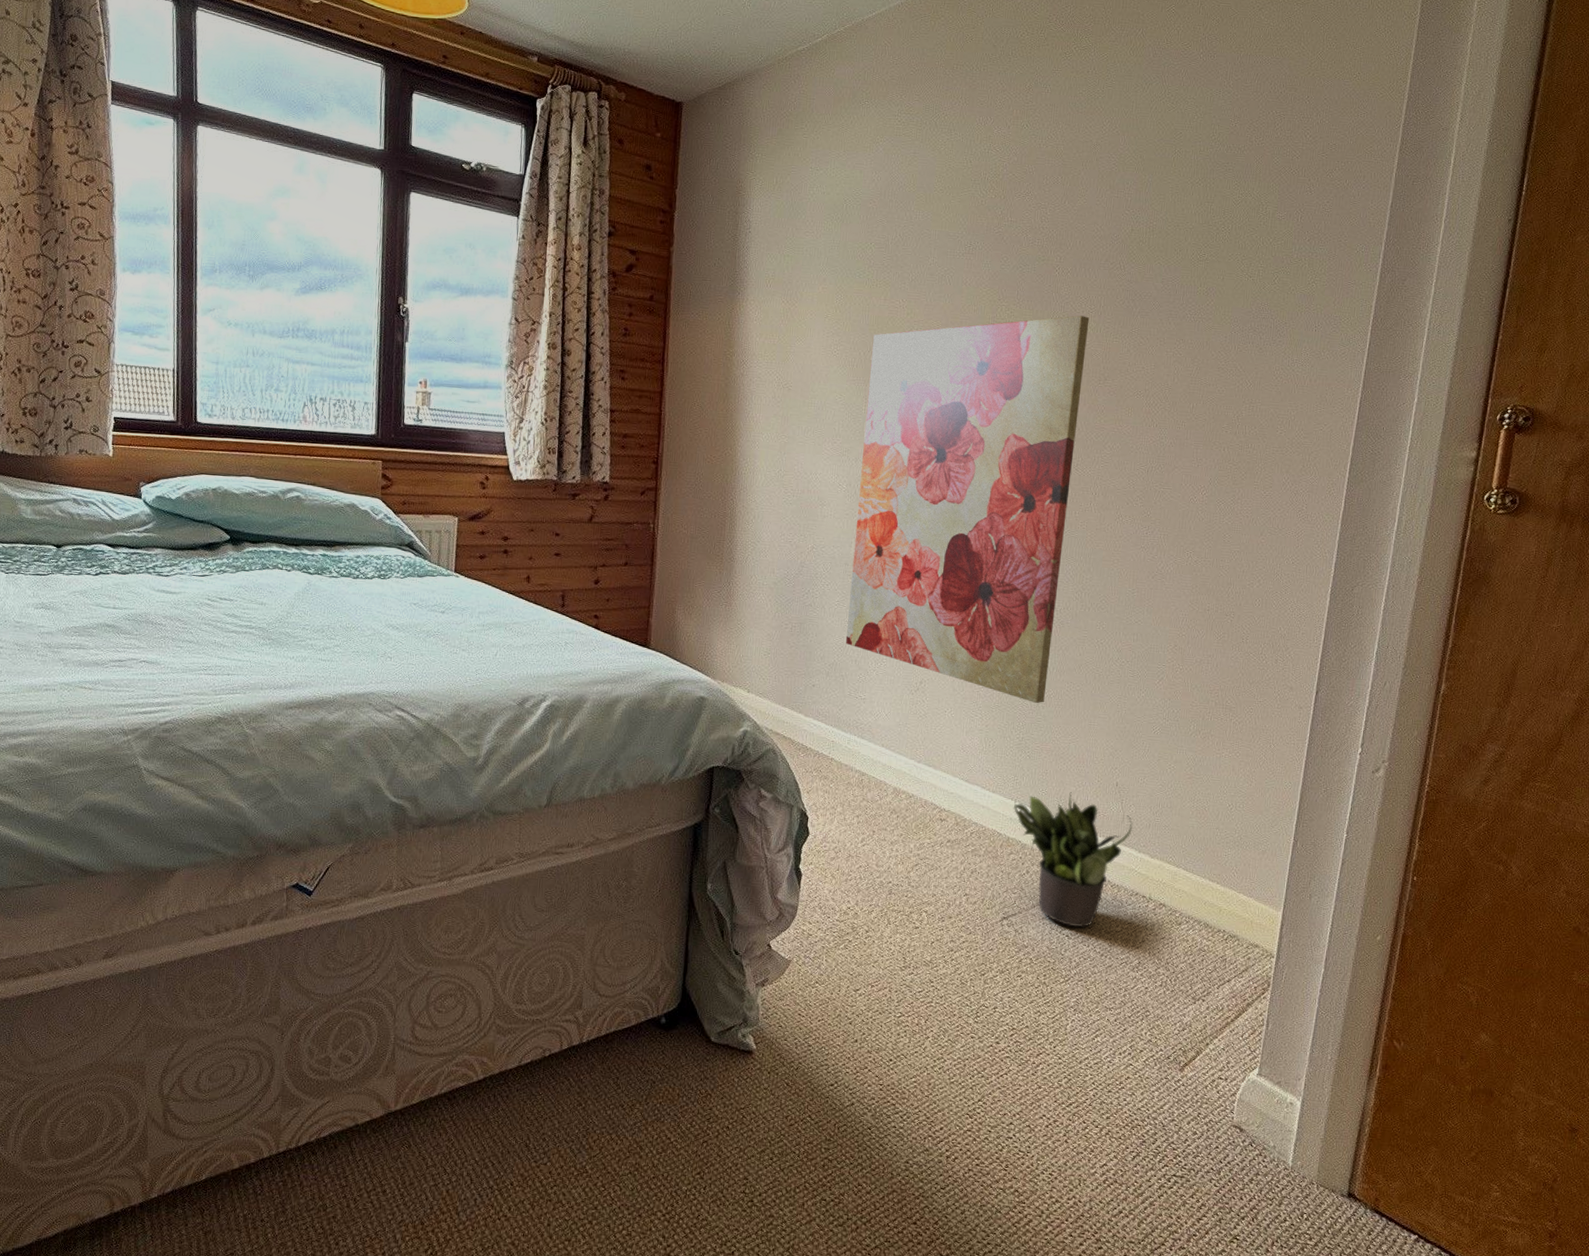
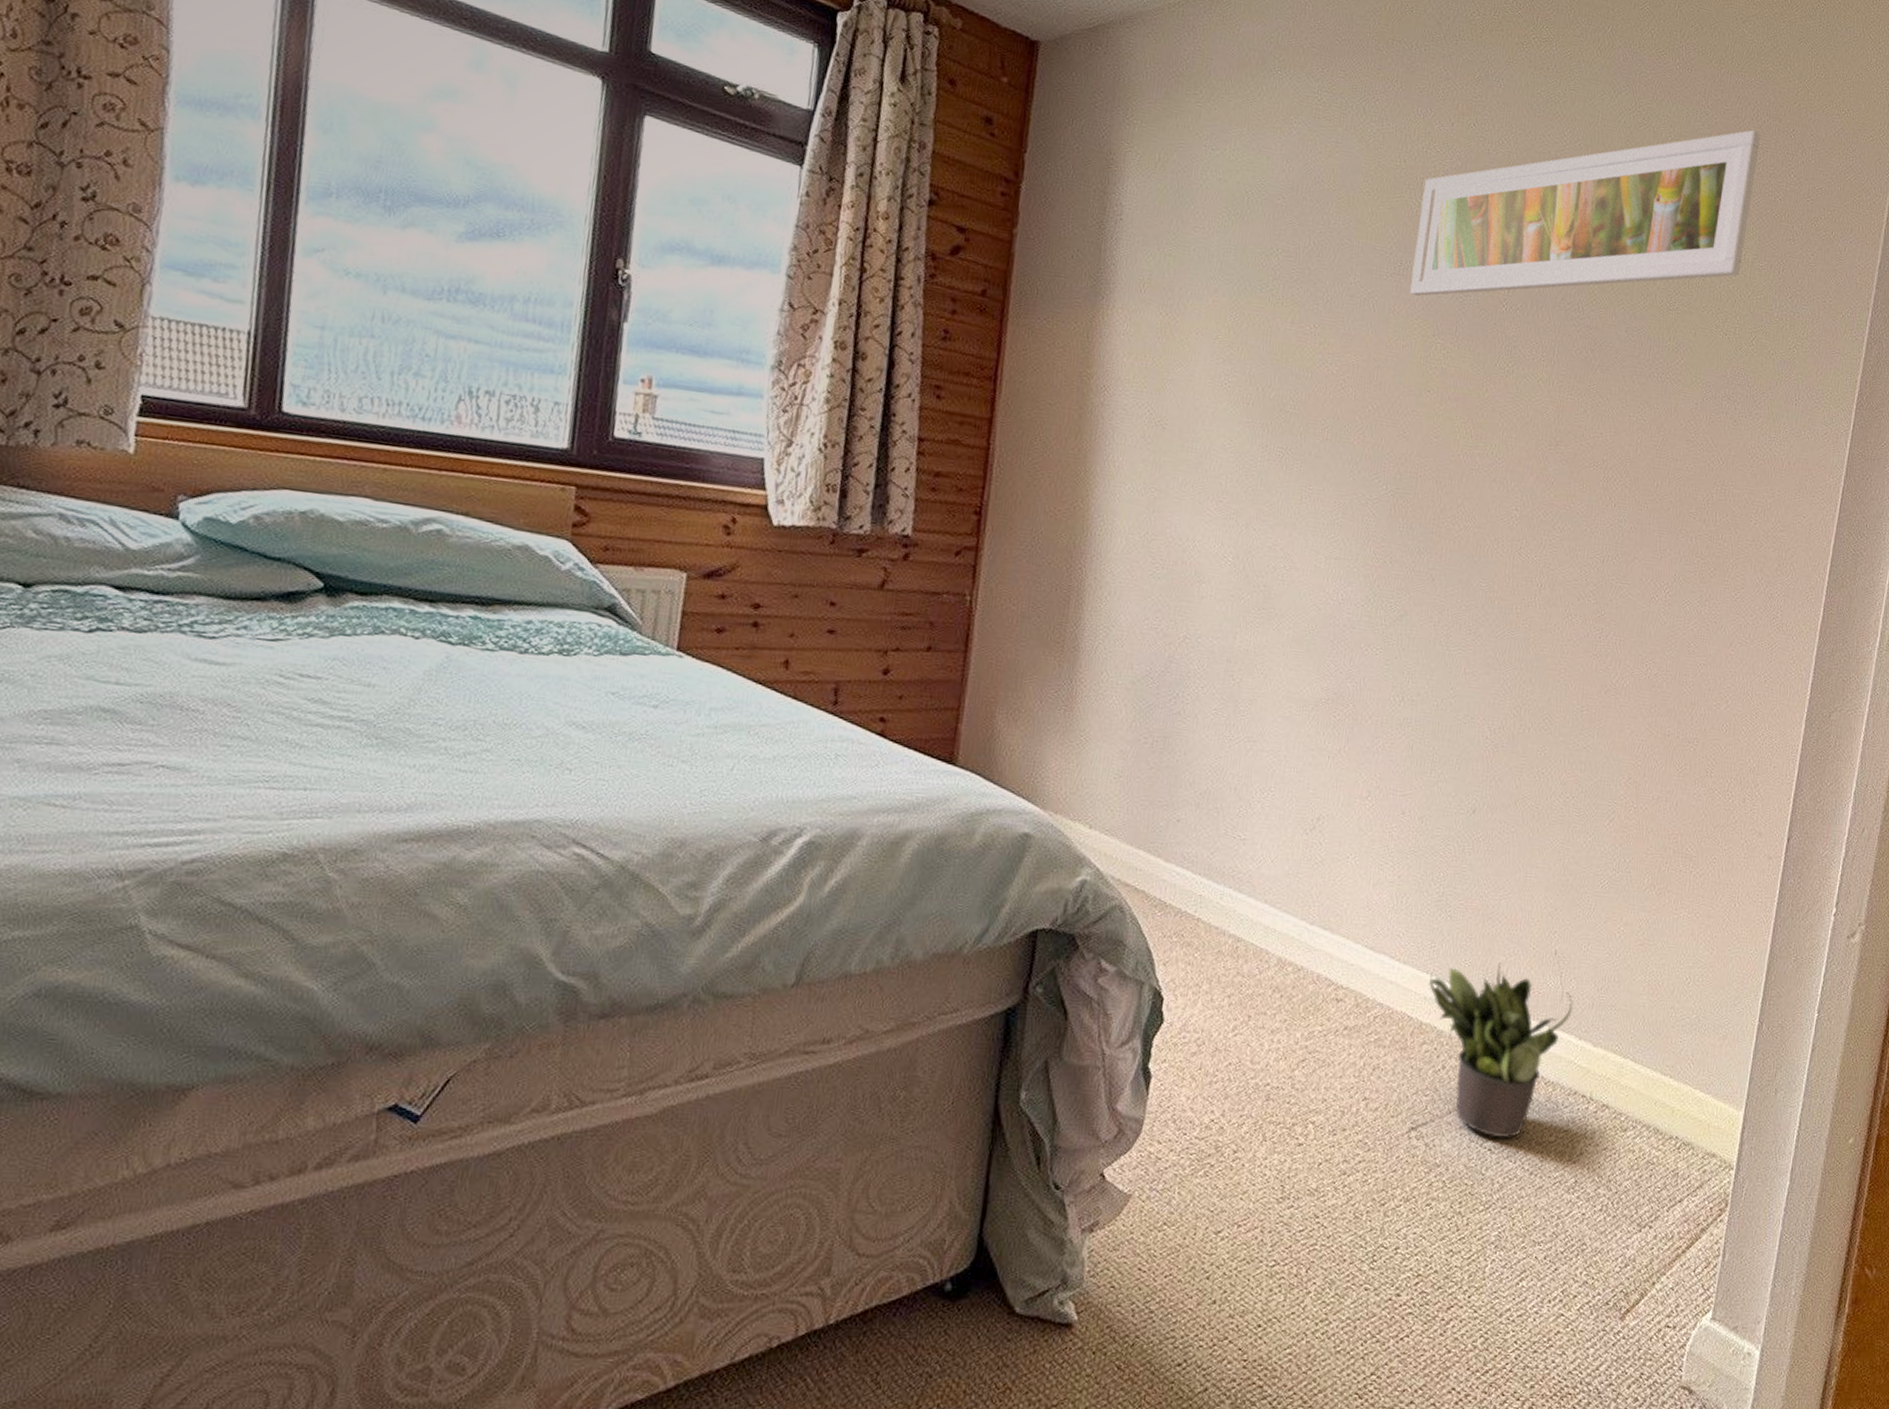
wall art: present [845,315,1090,704] -> none [1222,363,1541,849]
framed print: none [978,100,1278,270] -> present [1410,129,1761,297]

